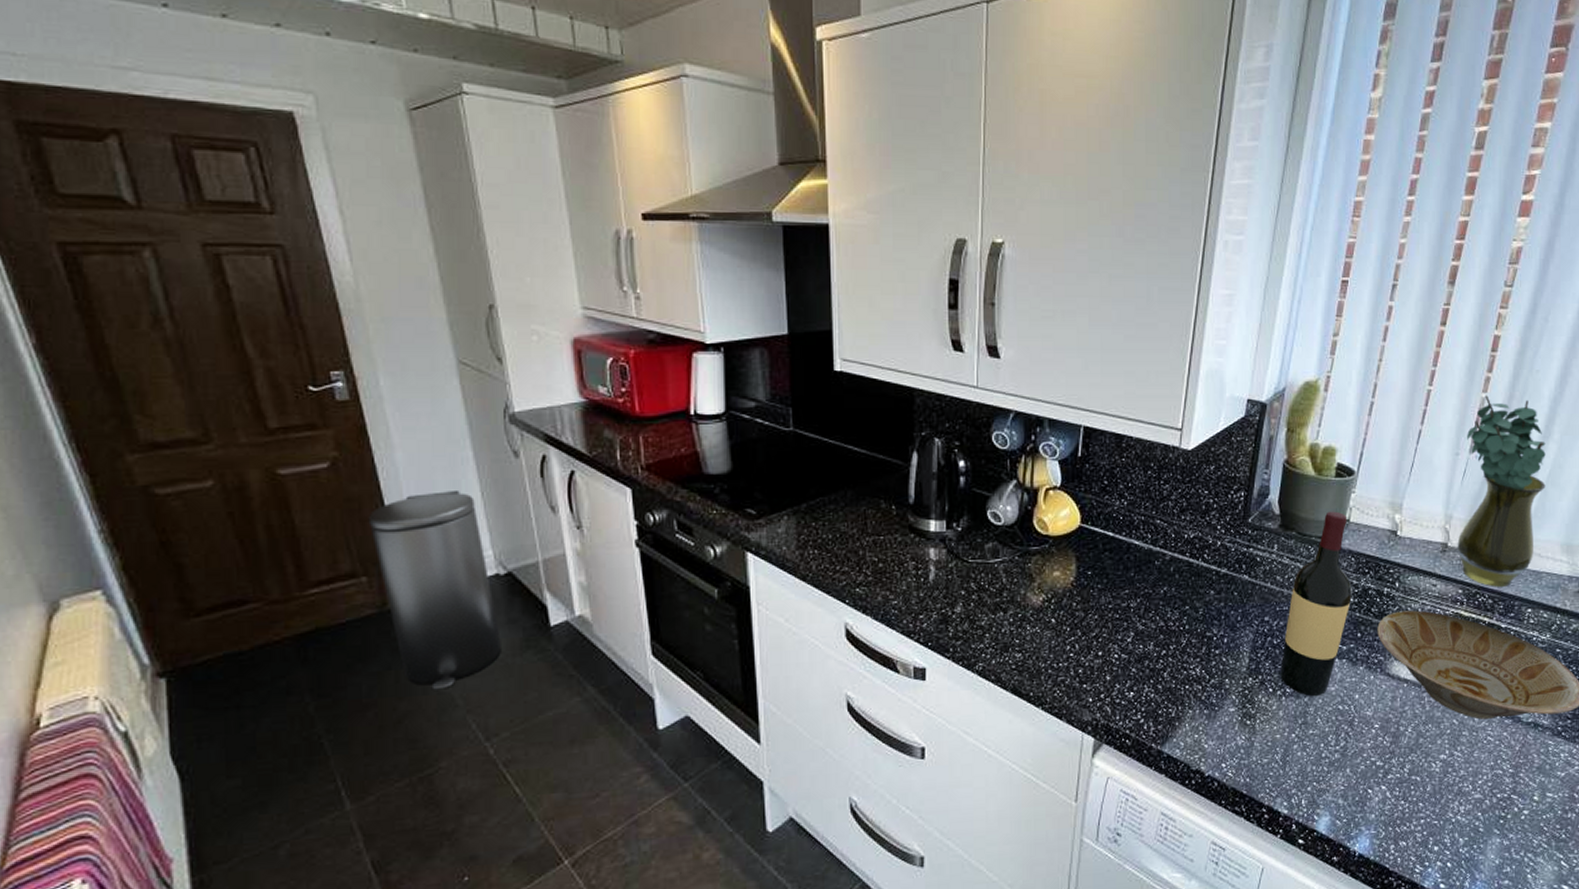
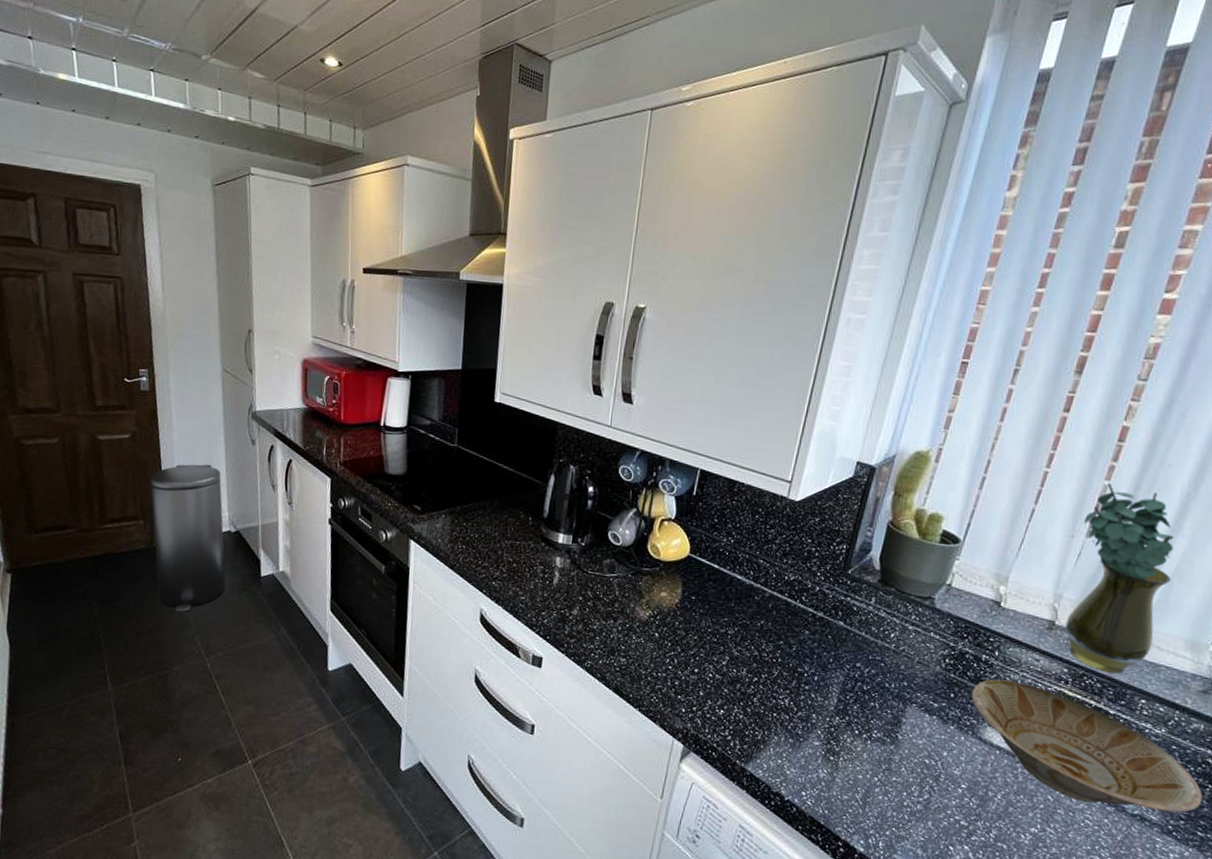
wine bottle: present [1280,511,1352,697] -> none [867,574,949,747]

